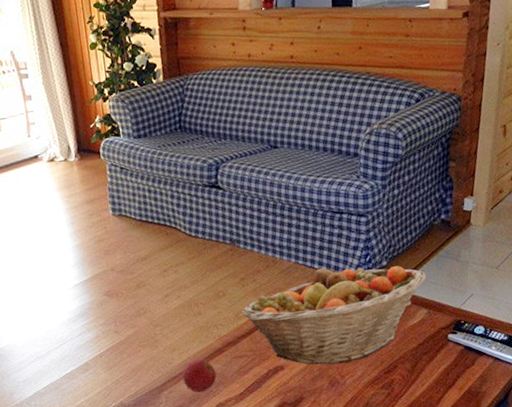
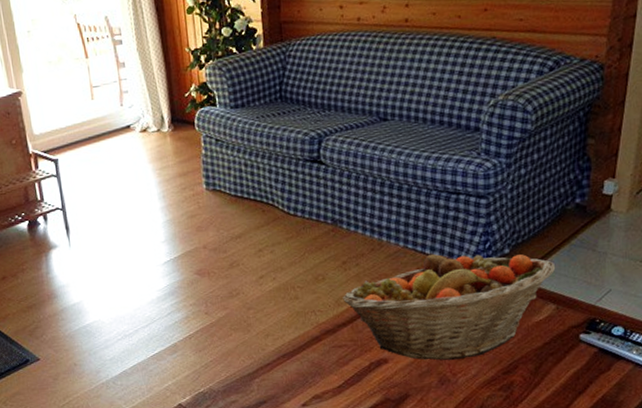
apple: present [182,358,217,393] -> none [276,346,313,383]

